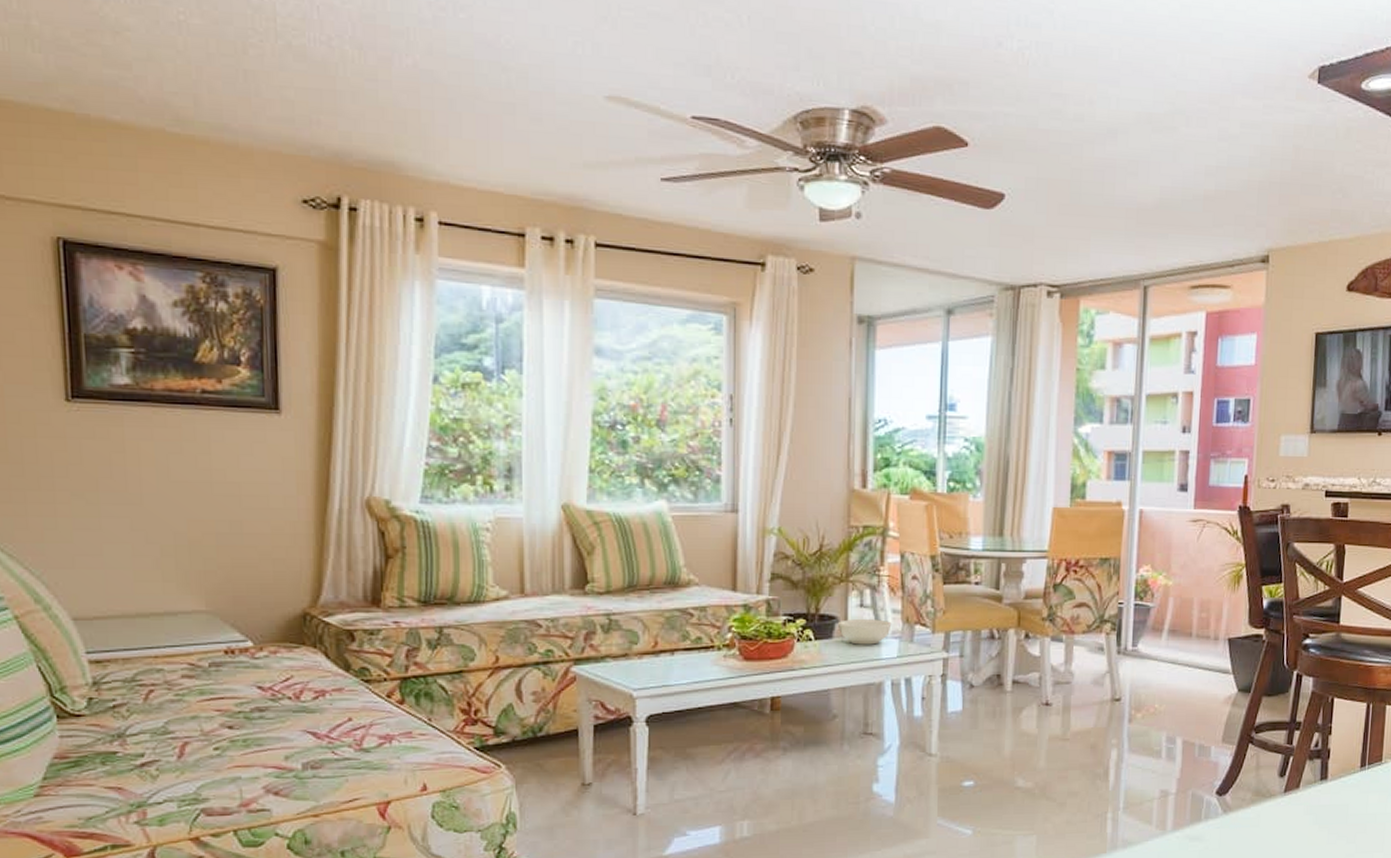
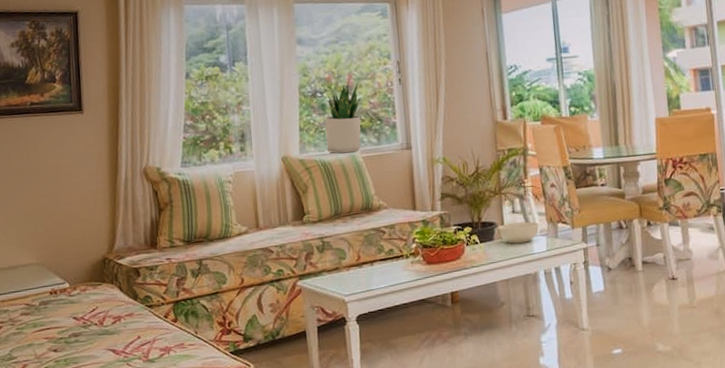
planter: none [624,415,677,509] -> present [325,82,361,154]

